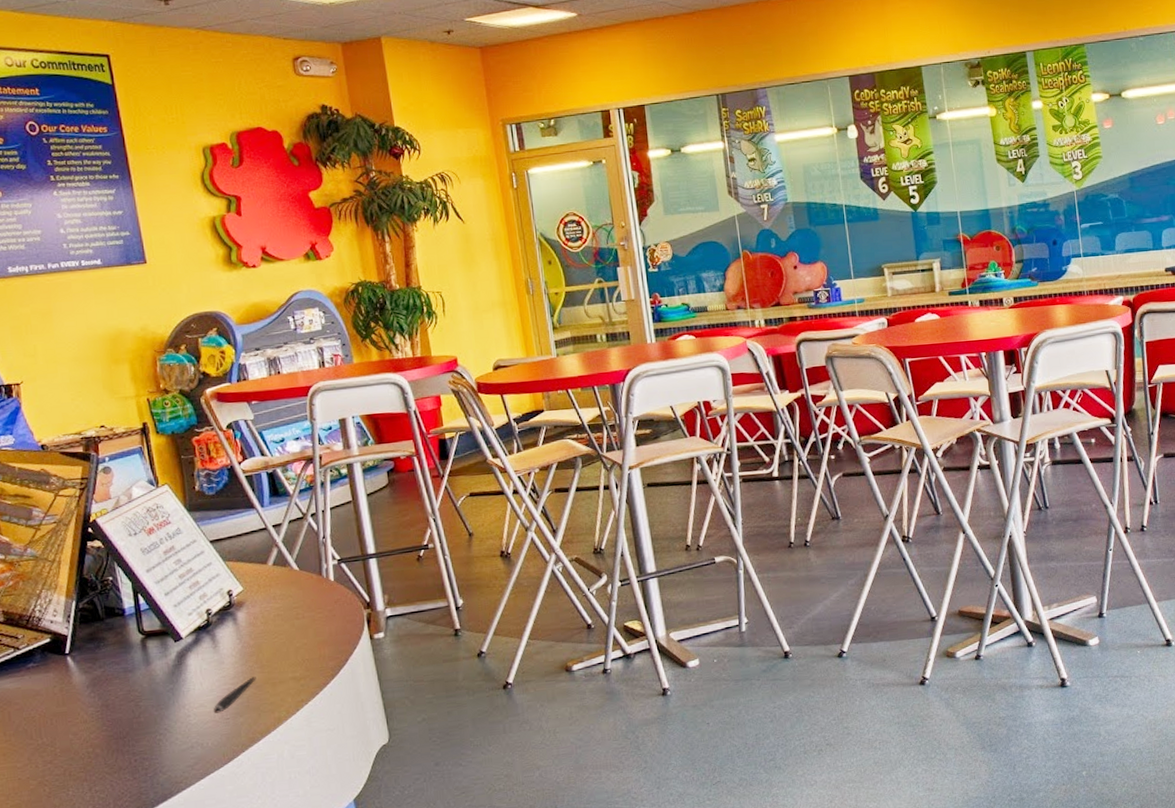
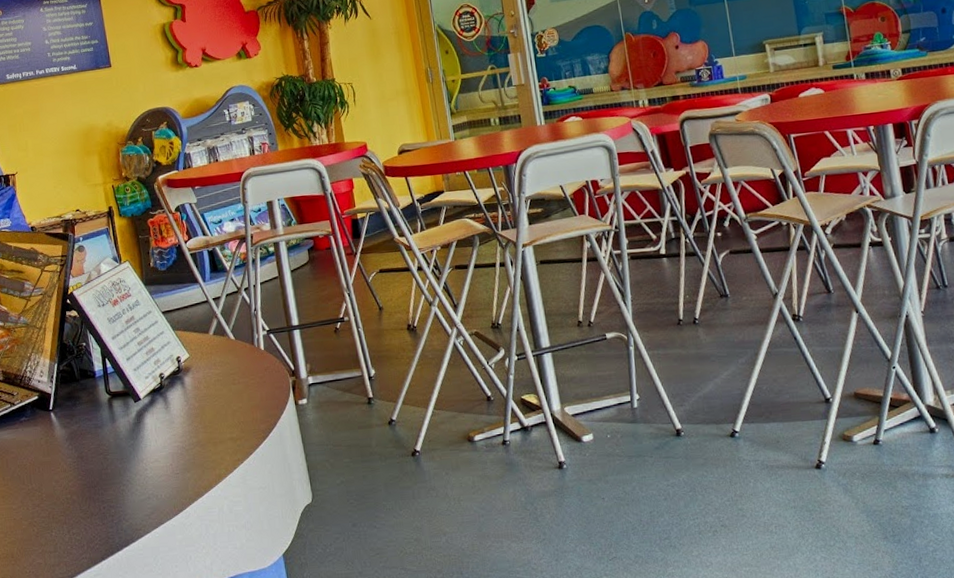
pen: present [214,677,256,713] -> none [166,436,201,468]

